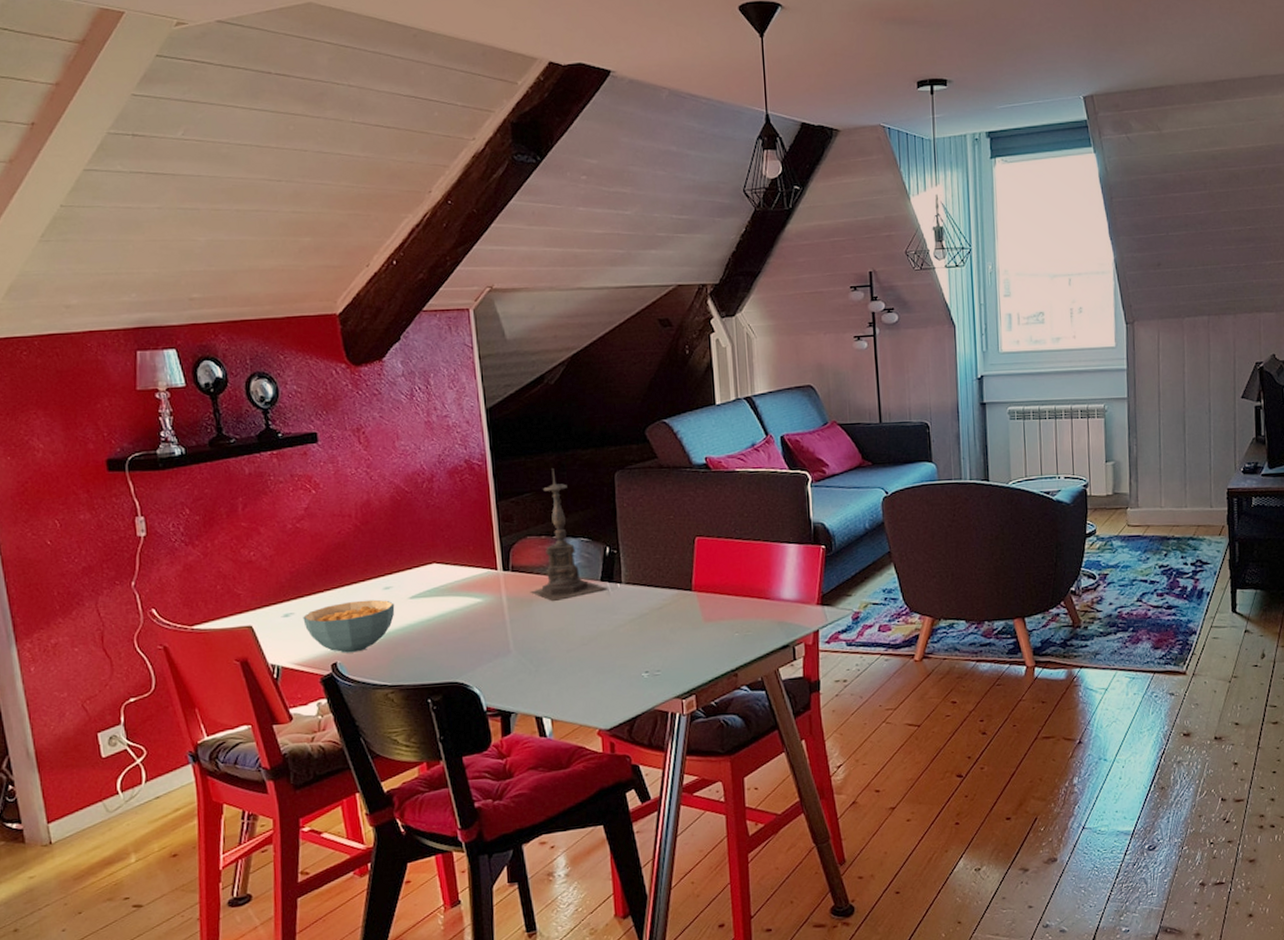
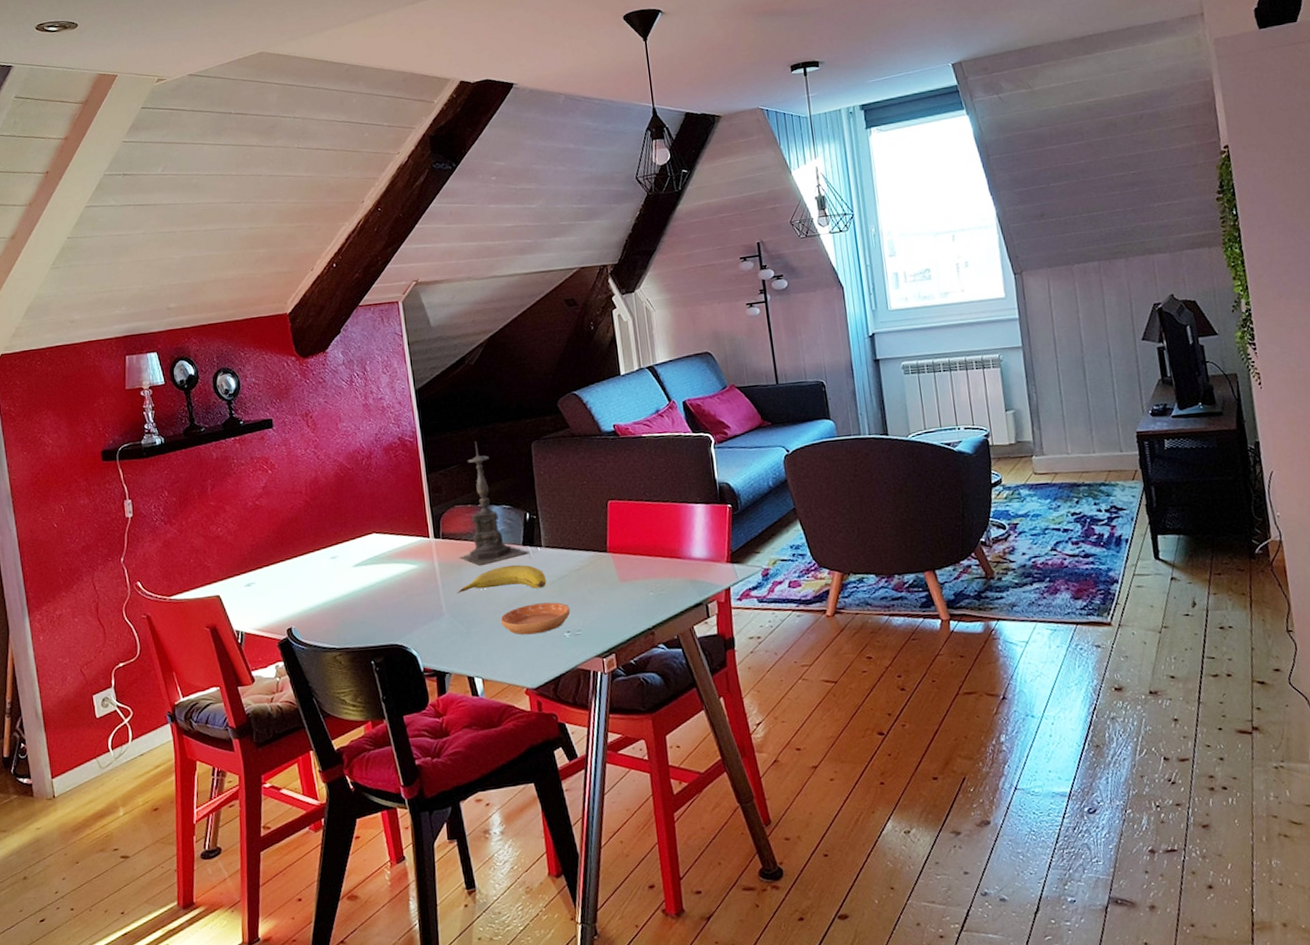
cereal bowl: present [303,599,395,653] -> none [262,568,341,619]
fruit: none [526,601,626,630] -> present [457,564,547,594]
saucer: none [573,641,650,675] -> present [500,602,571,635]

